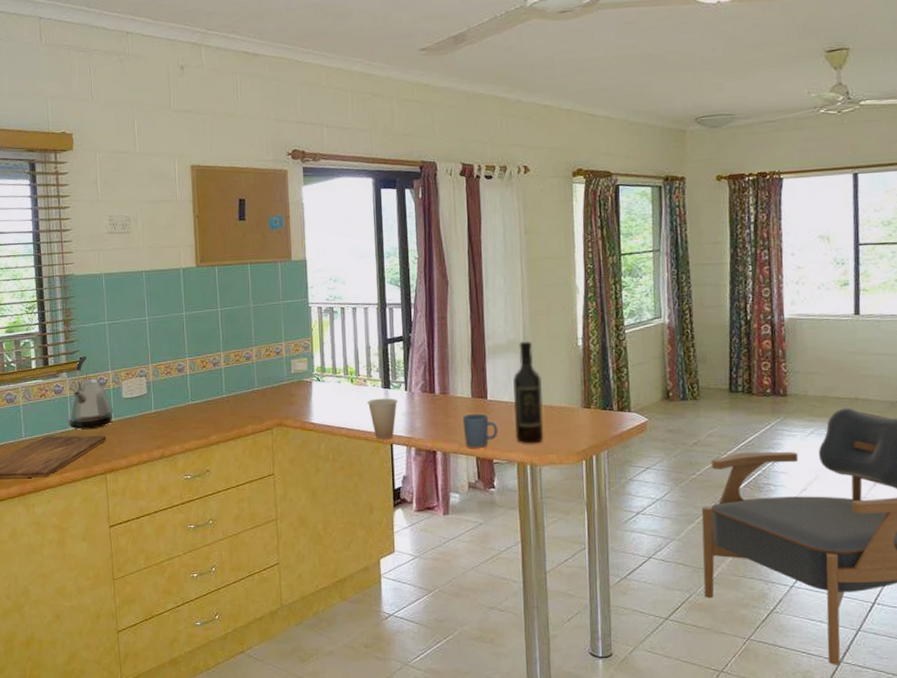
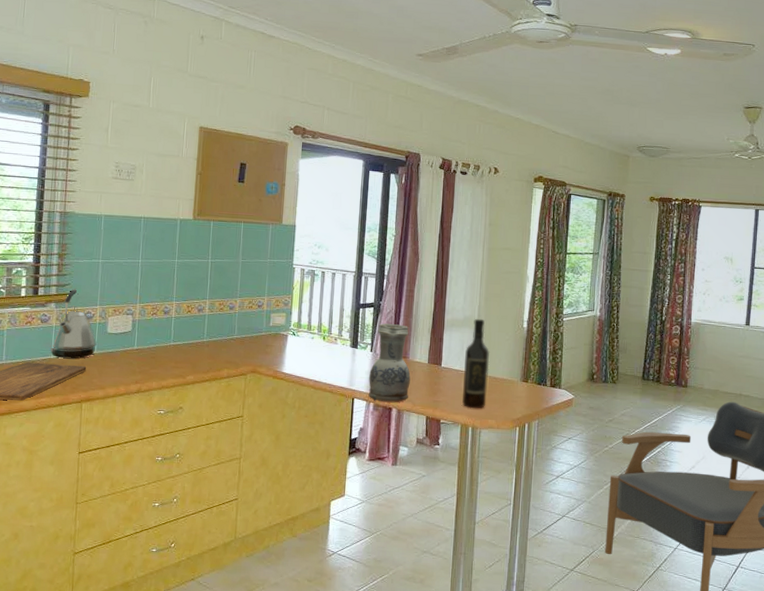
cup: present [367,398,399,440] -> none [335,356,364,394]
ceramic jug: none [406,357,454,446] -> present [368,323,411,403]
mug: present [462,413,498,448] -> none [418,377,448,409]

